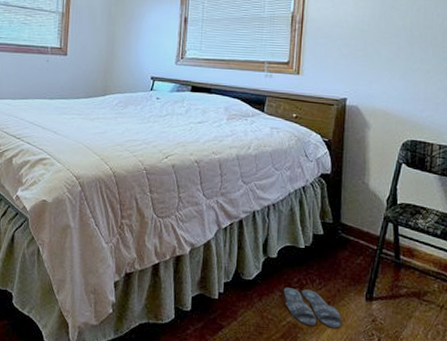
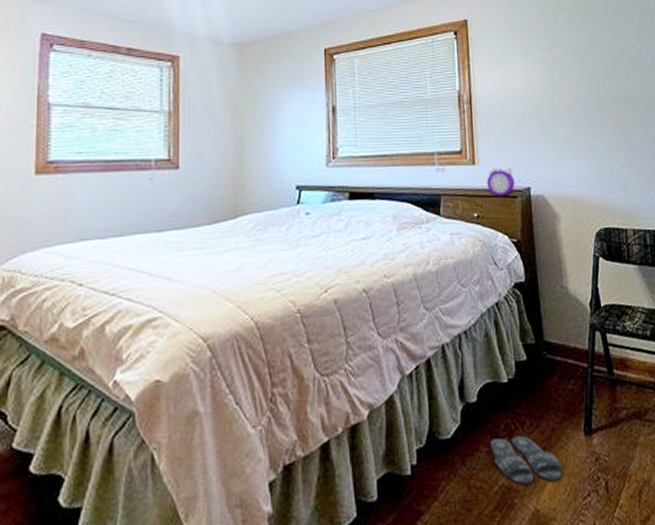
alarm clock: none [307,78,334,103] -> present [487,166,516,196]

